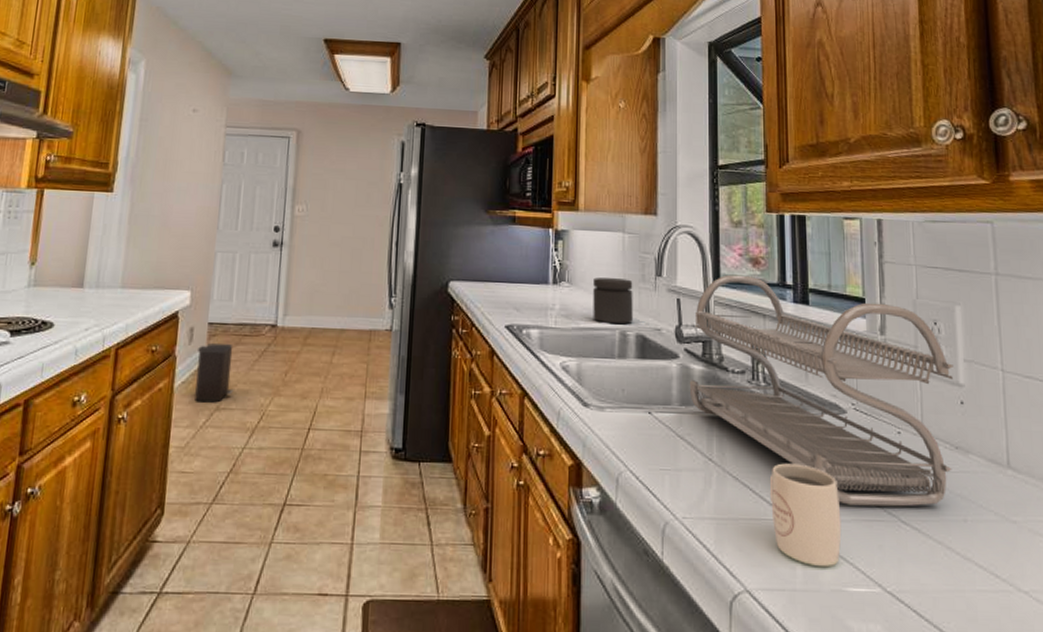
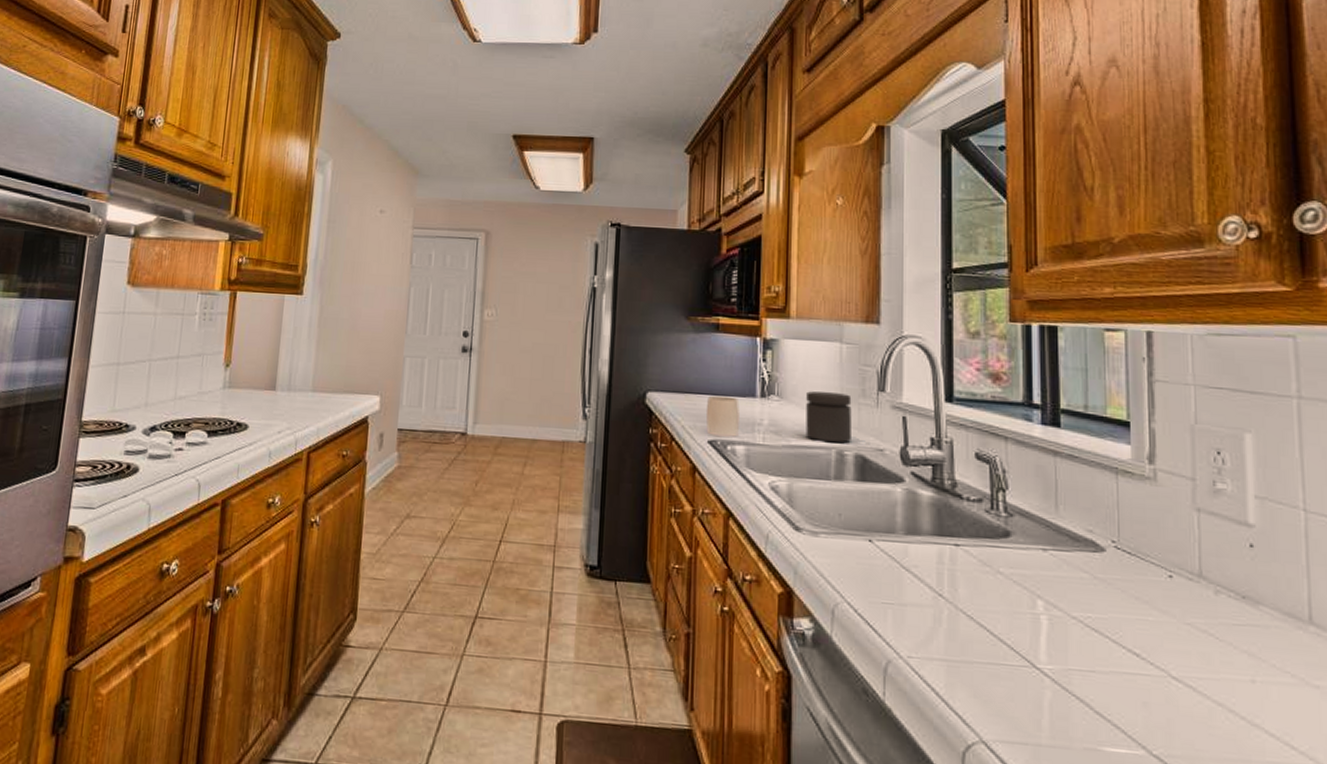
pedal bin: present [195,343,234,403] -> none [385,450,424,511]
mug: none [503,283,534,323] -> present [705,395,740,438]
dish rack: present [689,274,953,507] -> none [916,391,1241,662]
mug: present [769,463,842,568] -> none [1010,603,1098,723]

